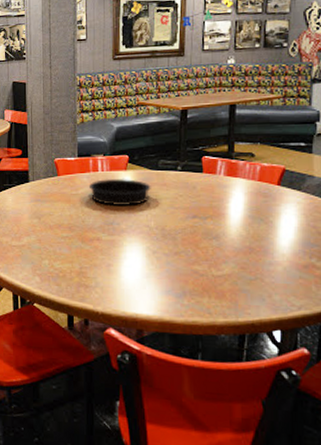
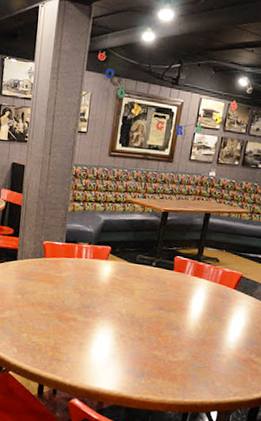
baking pan: present [88,178,151,205] -> none [71,265,127,293]

